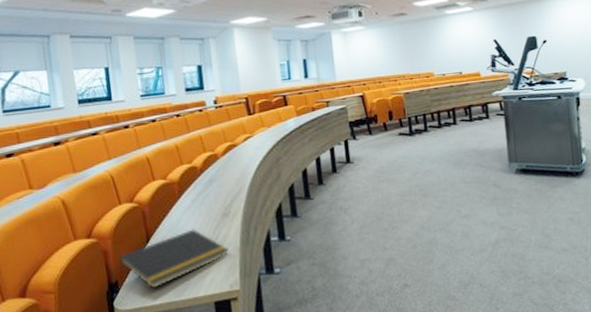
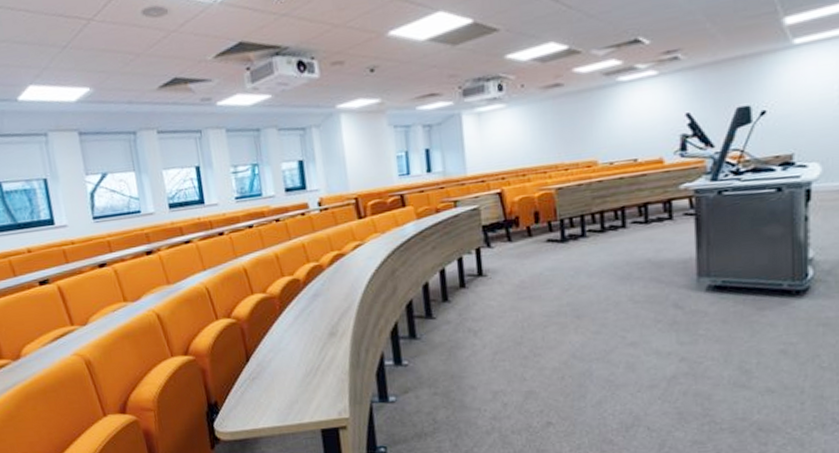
notepad: present [119,229,229,289] -> none [218,349,336,412]

